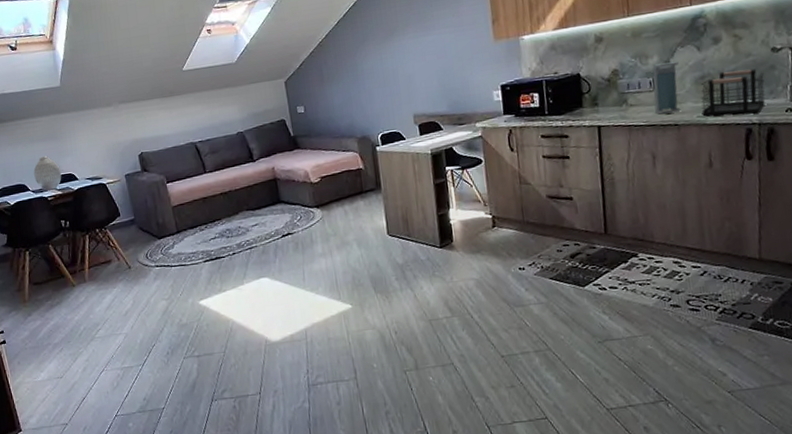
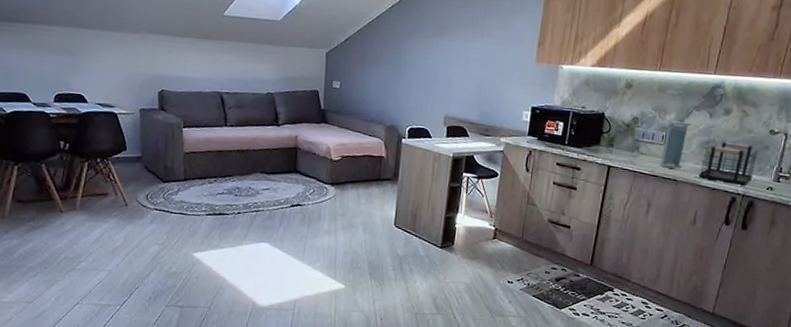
vase: present [34,155,62,191] -> none [38,68,70,107]

